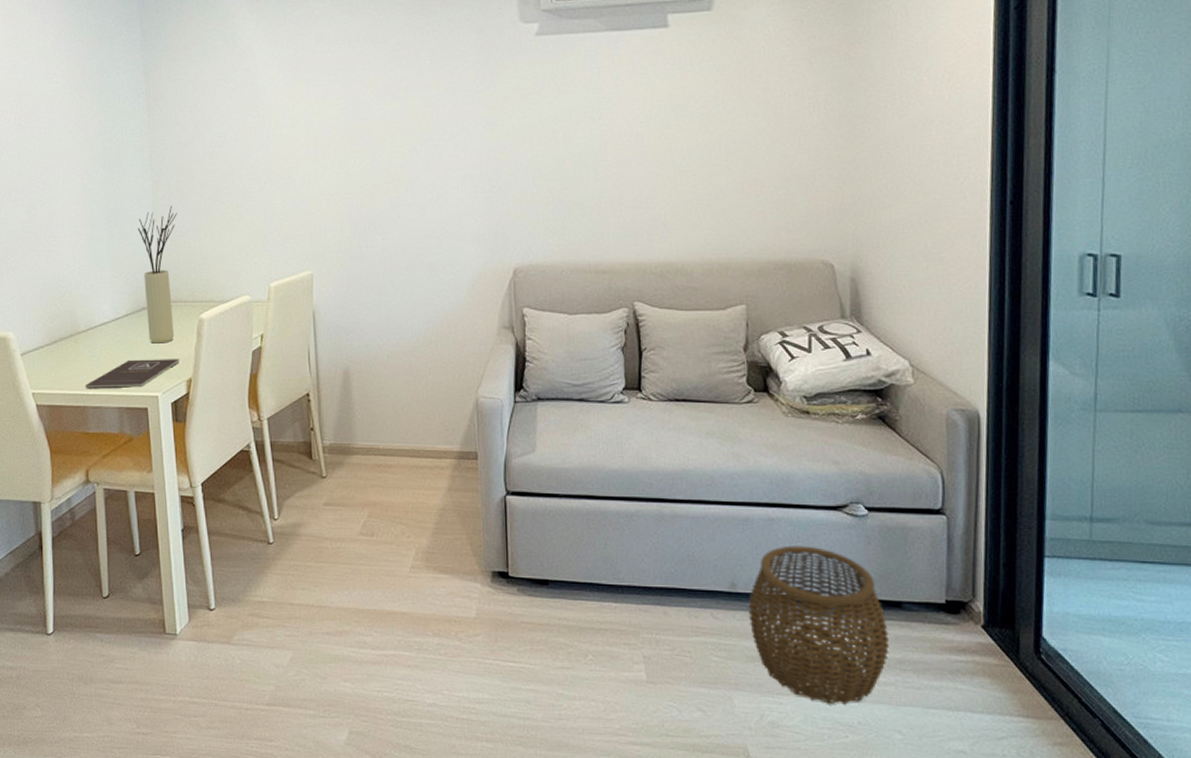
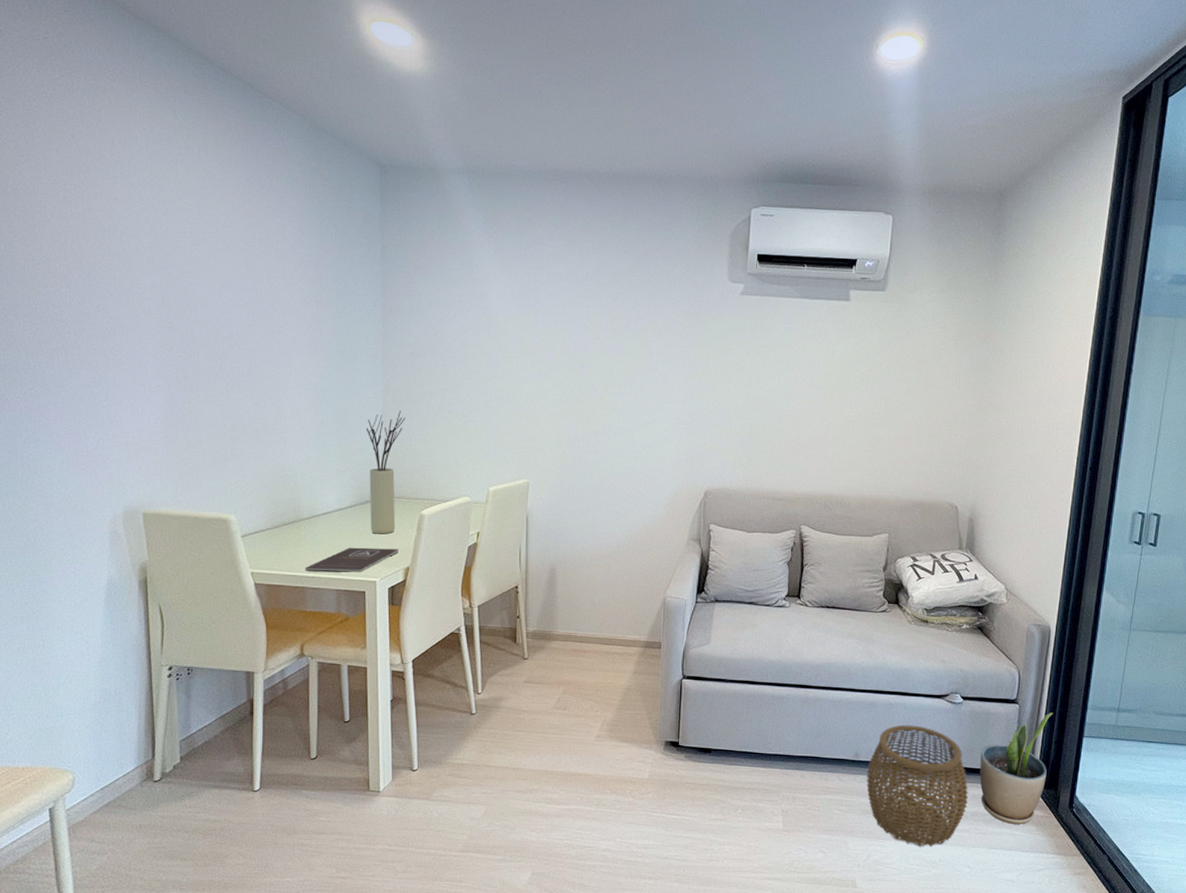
potted plant: none [900,525,997,676] -> present [979,712,1054,824]

